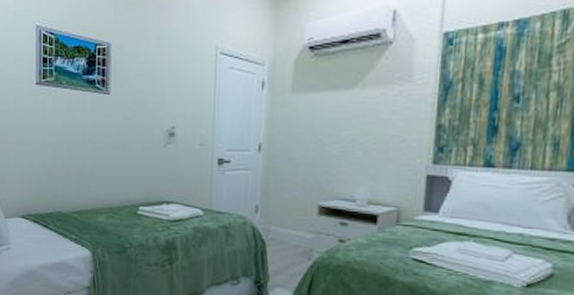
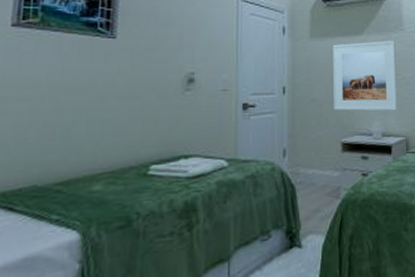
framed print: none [313,95,399,178] -> present [333,41,398,111]

